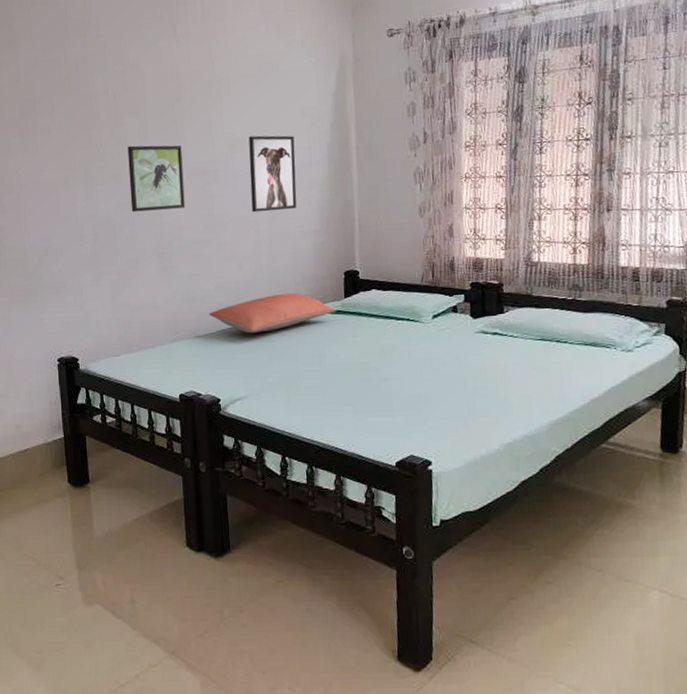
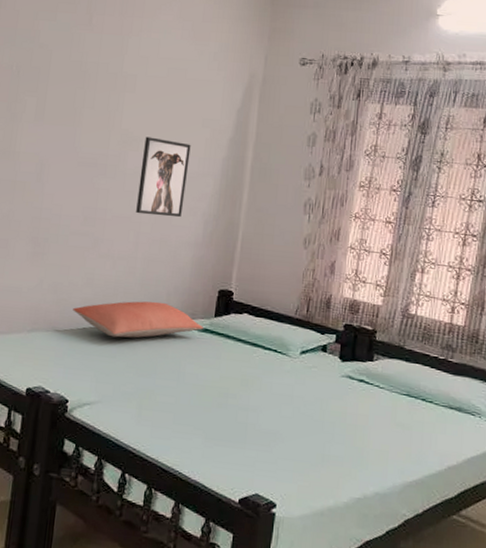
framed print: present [127,145,185,212] -> none [13,124,76,196]

